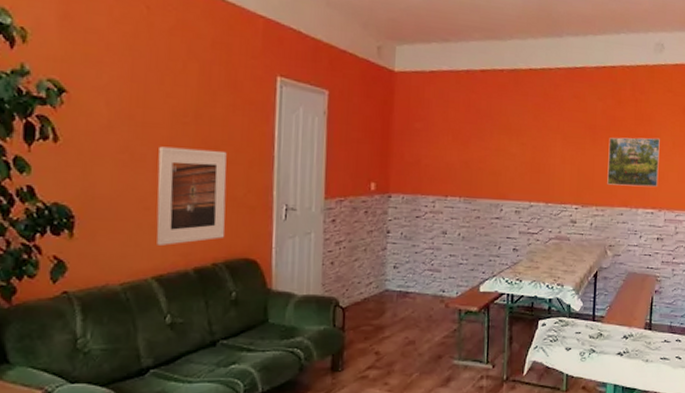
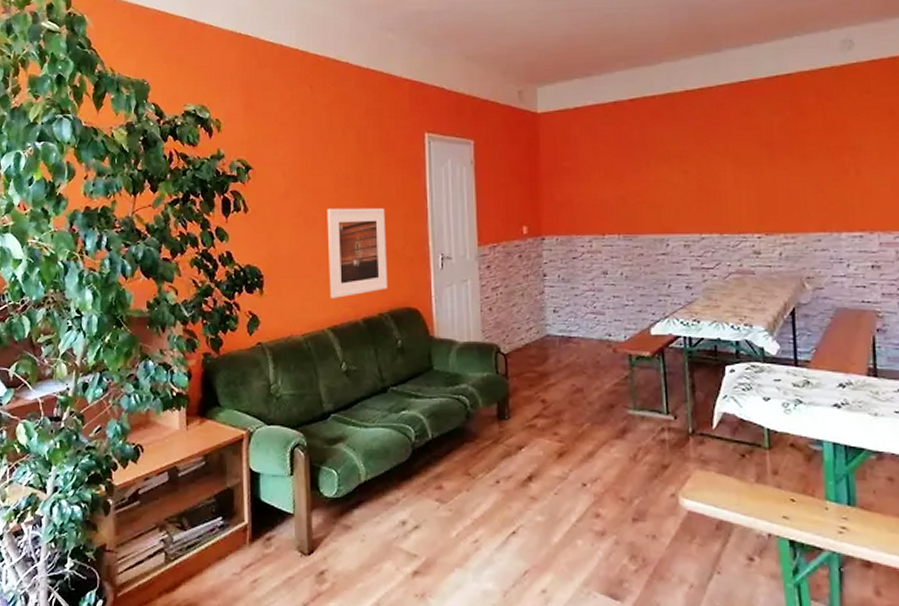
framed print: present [607,137,660,187] -> none [792,148,865,208]

